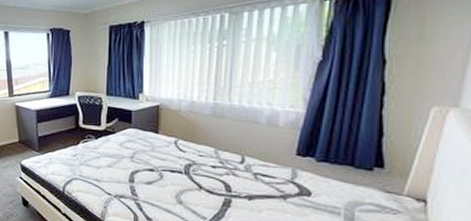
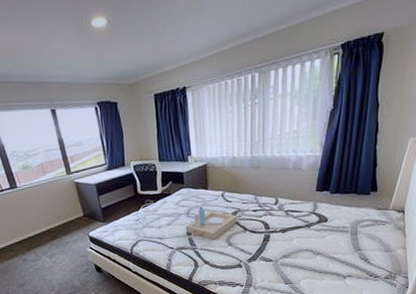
serving tray: none [129,151,192,193] -> present [186,206,238,240]

